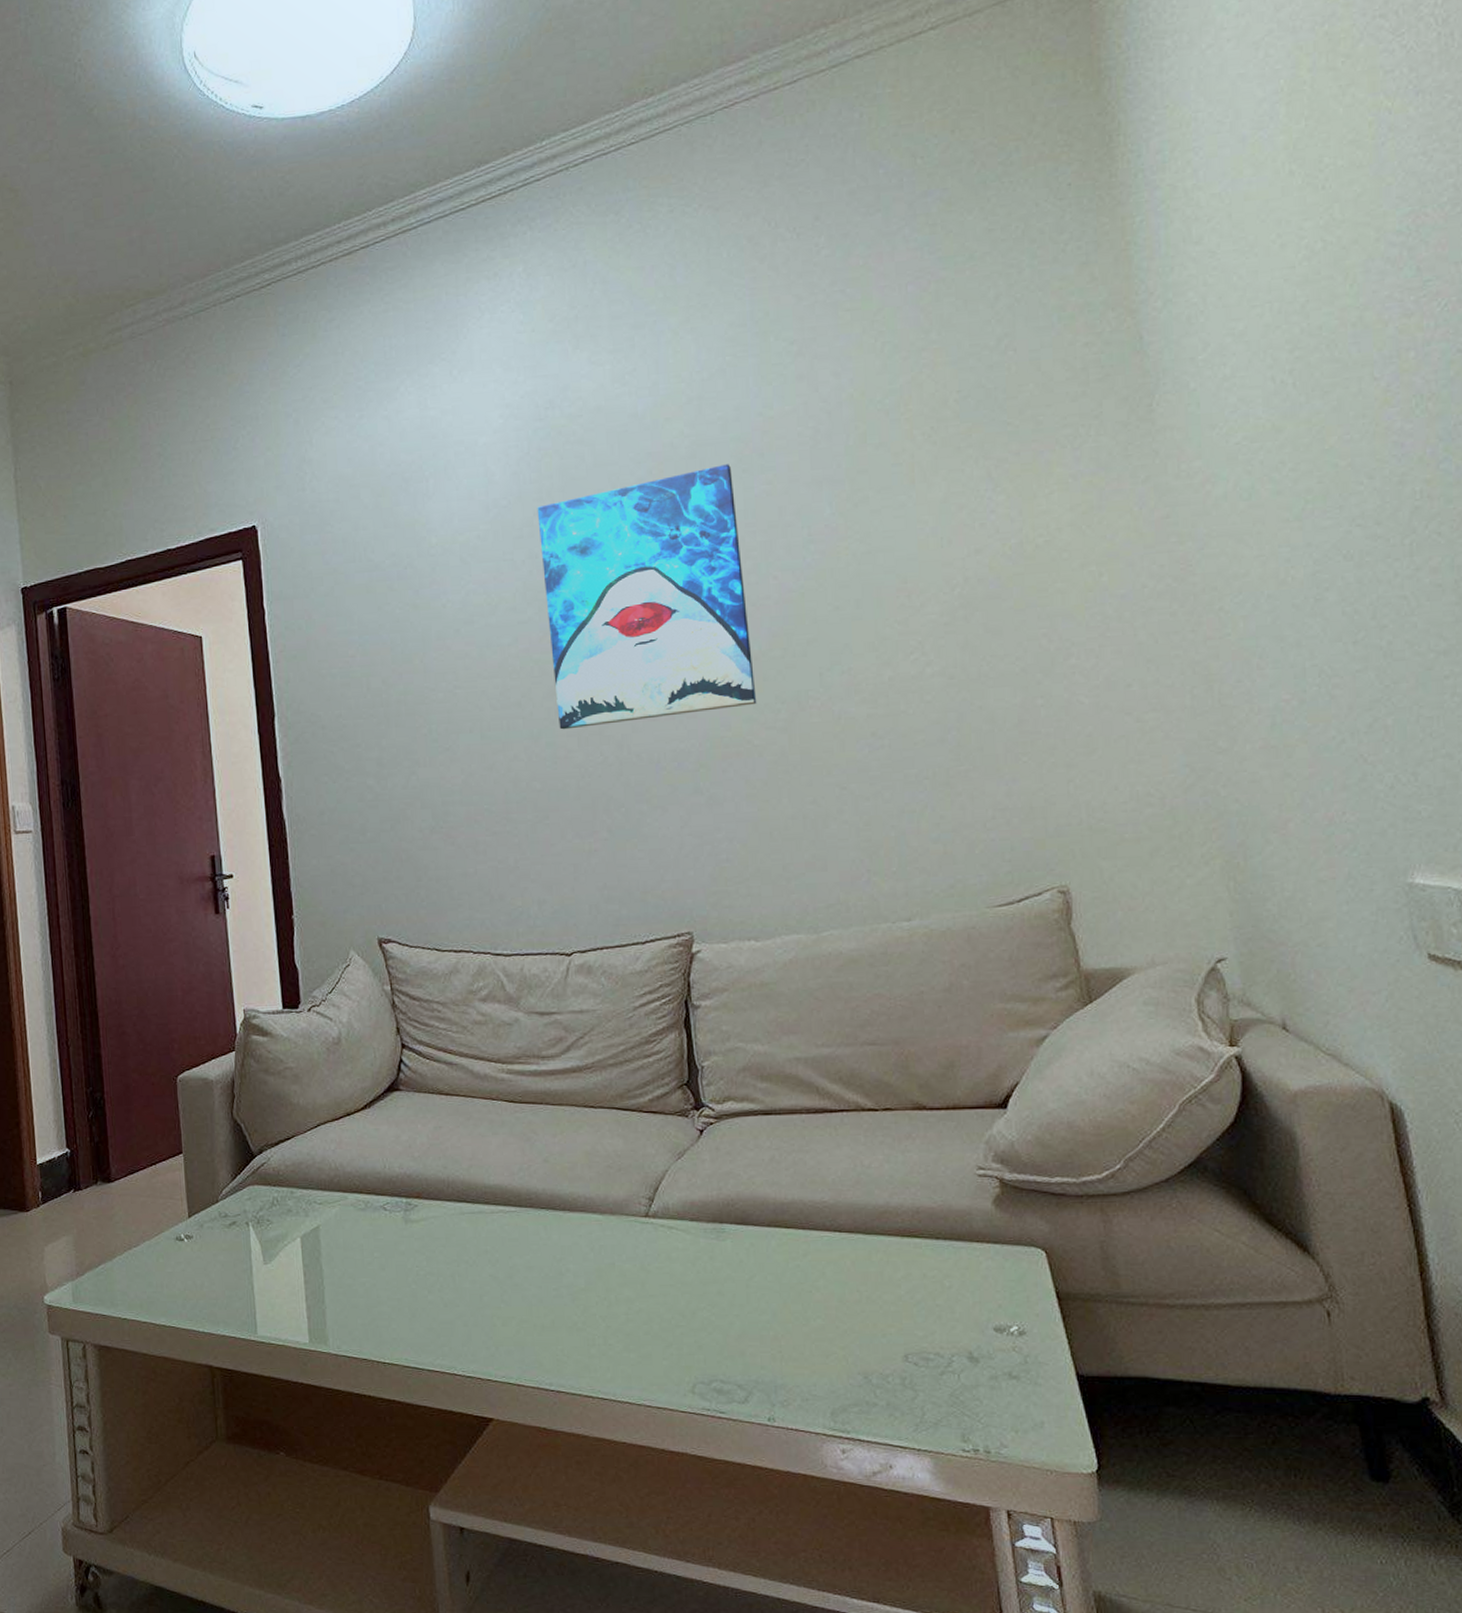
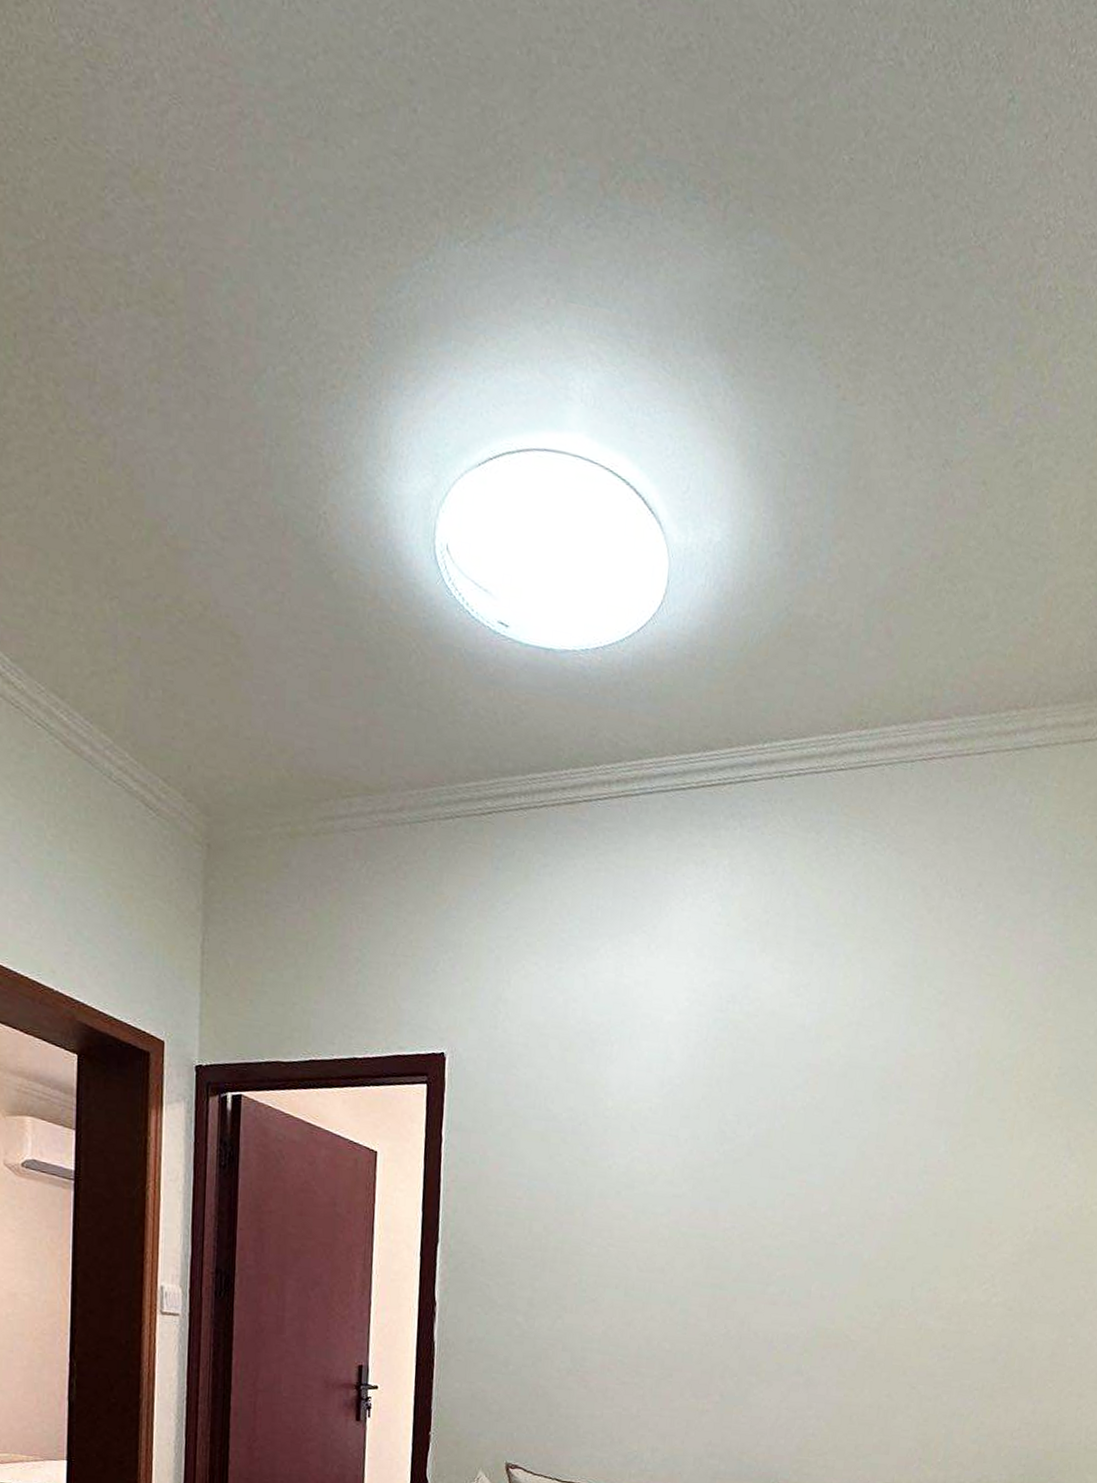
wall art: present [537,464,757,730] -> none [694,1088,873,1305]

